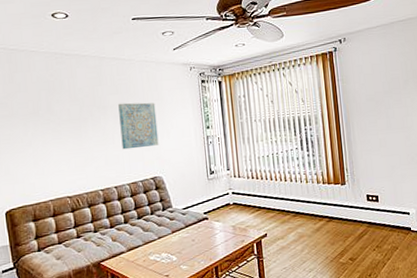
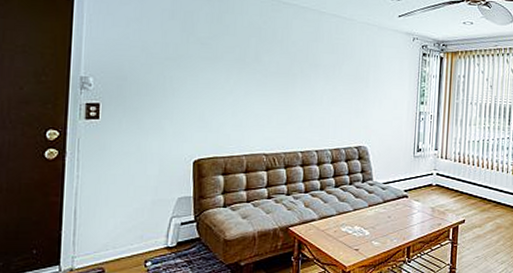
wall art: present [118,102,159,150] -> none [329,63,371,114]

